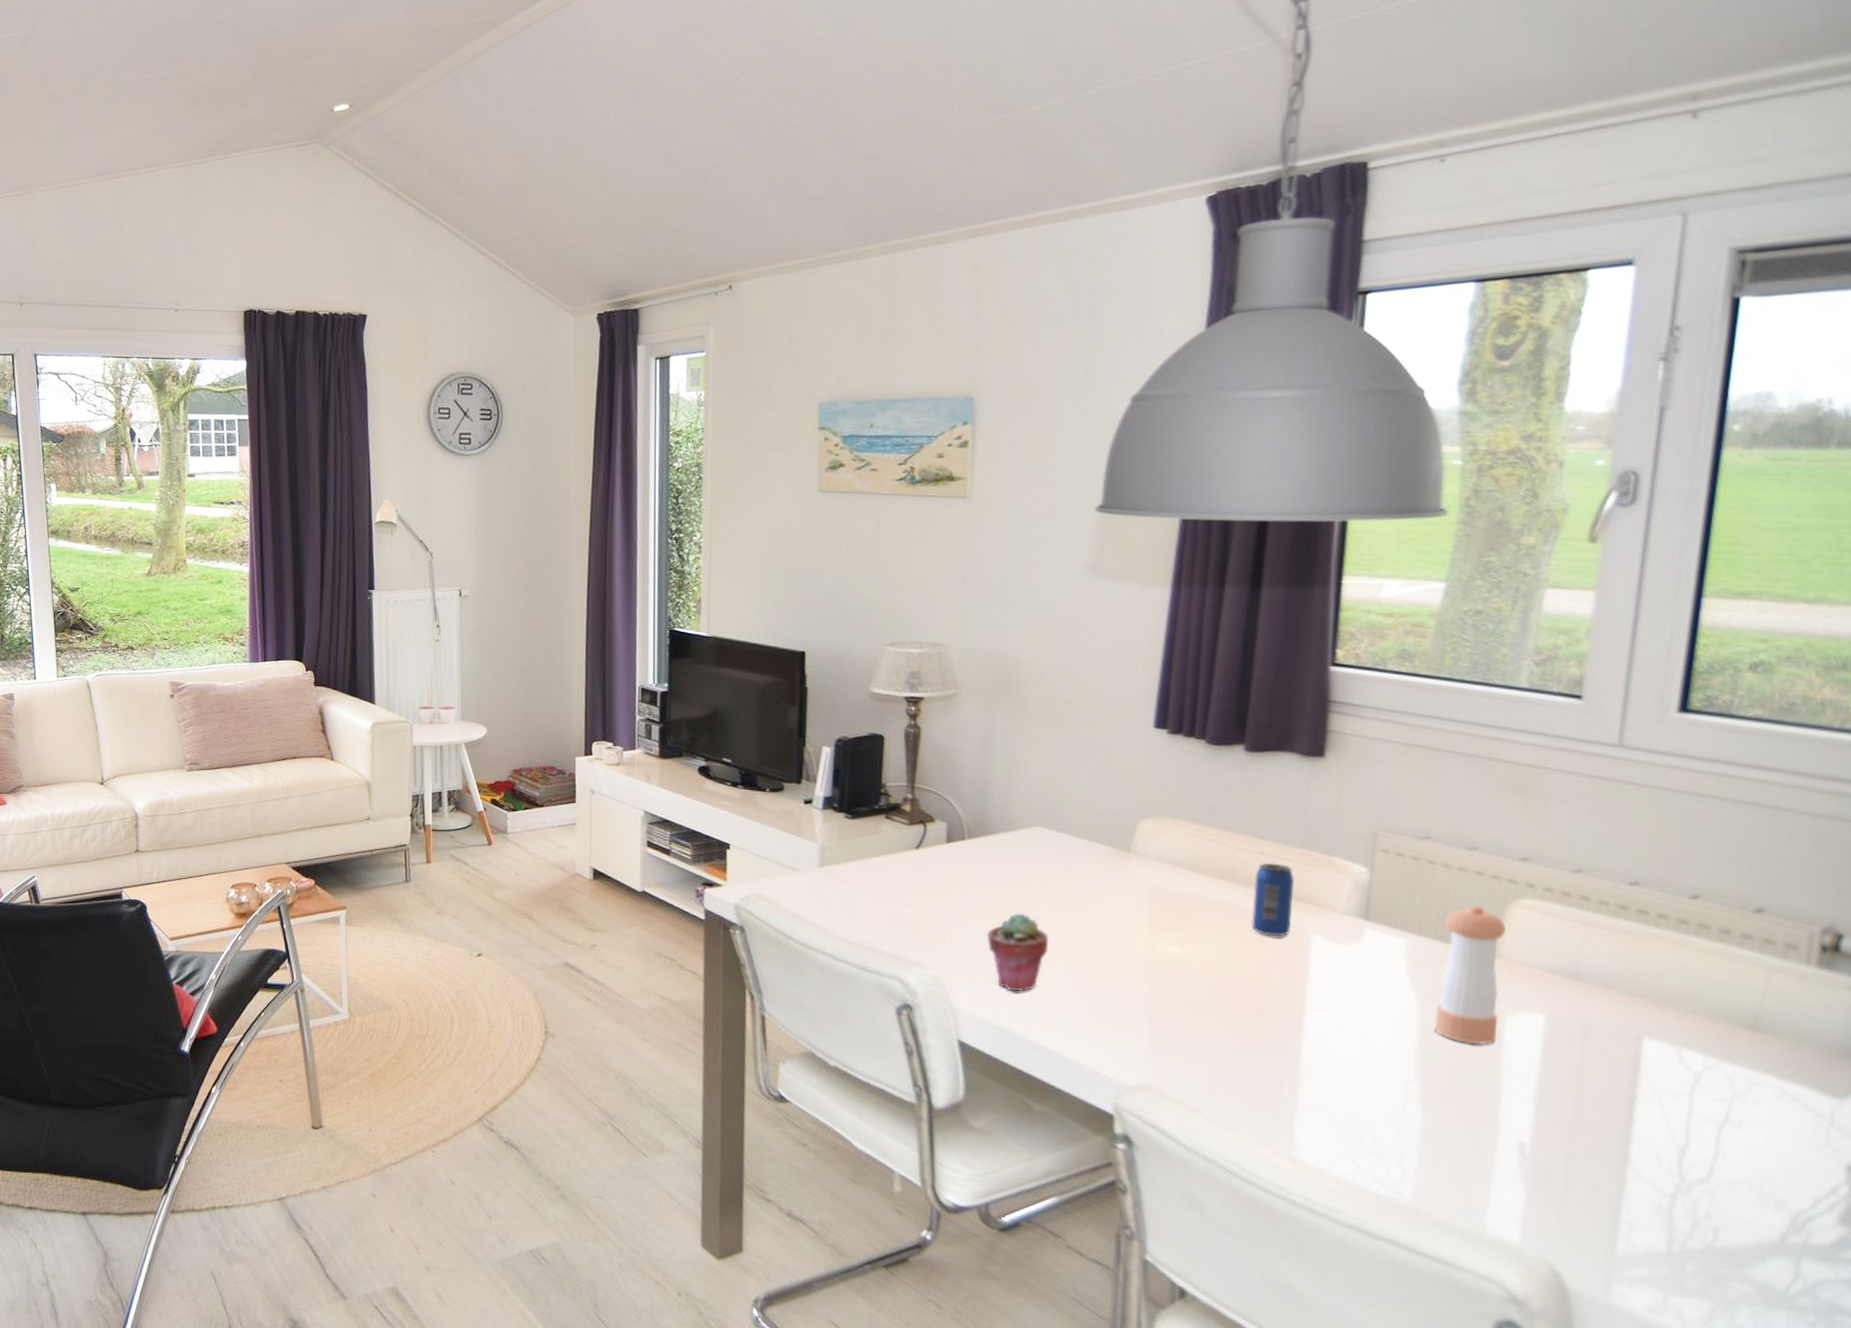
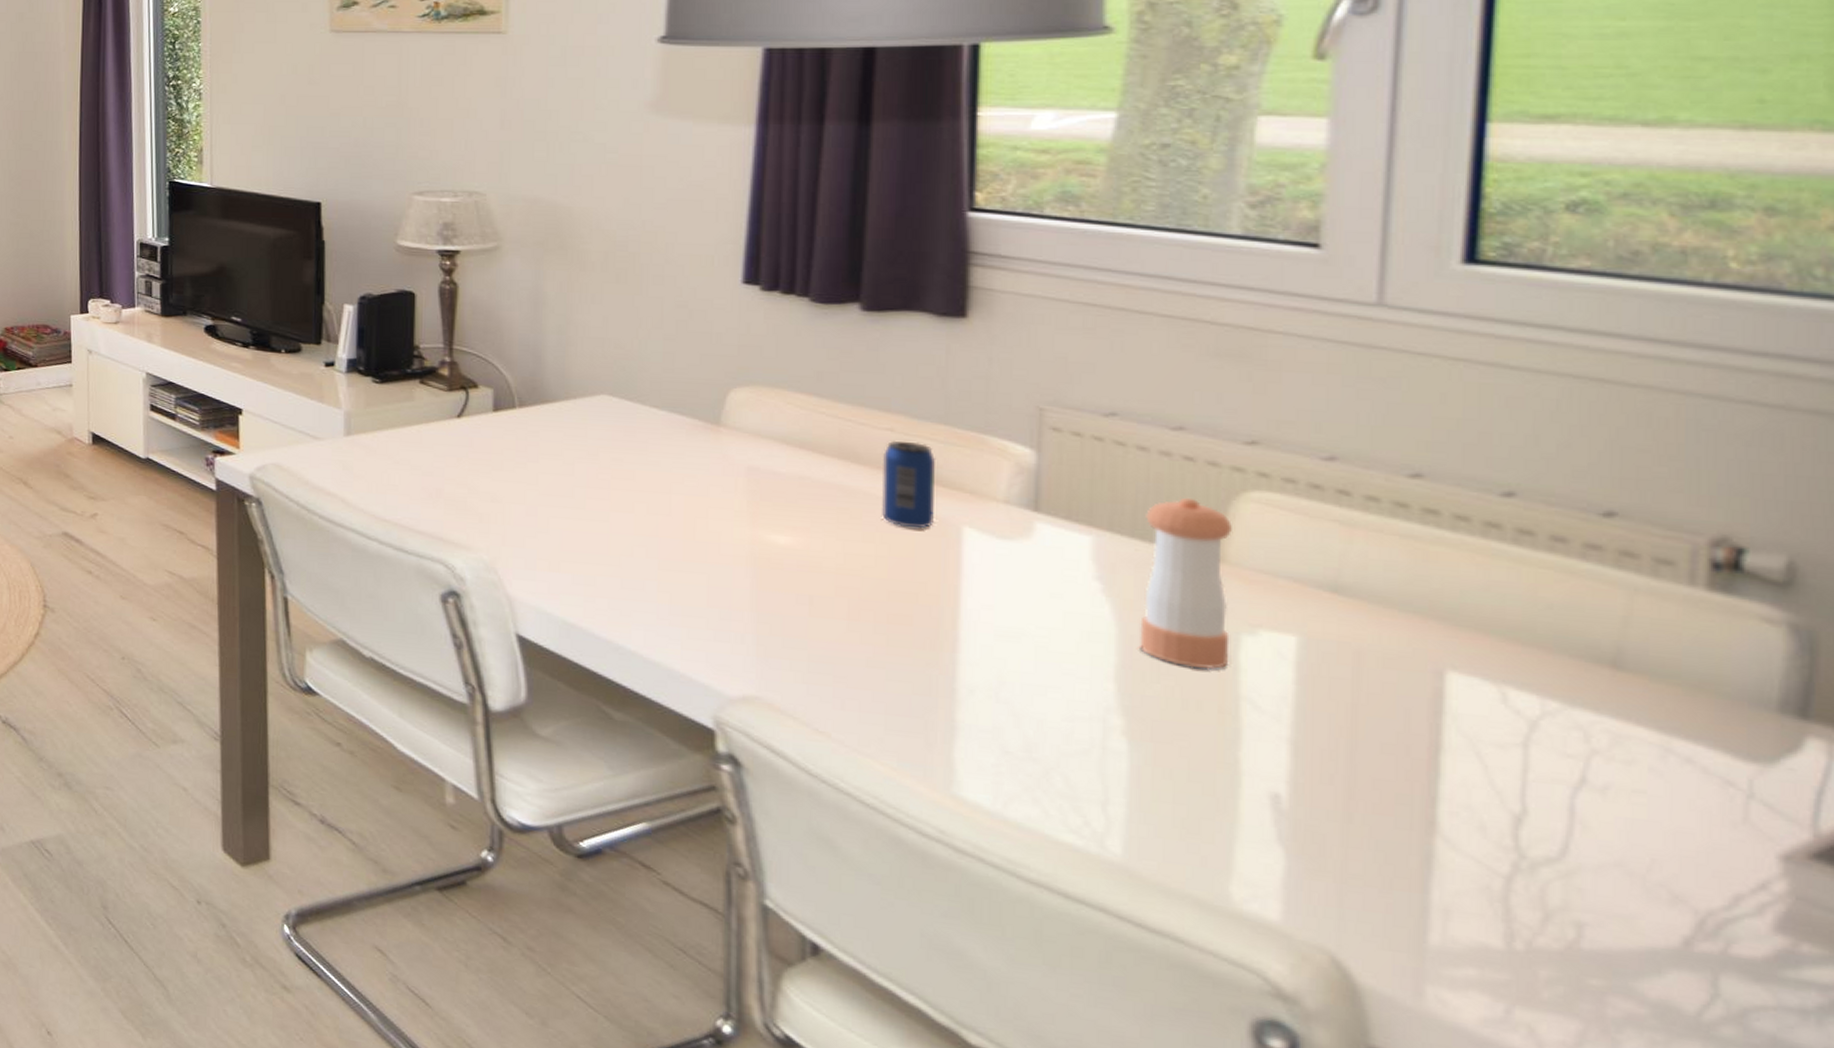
potted succulent: present [987,913,1049,991] -> none [546,492,623,582]

